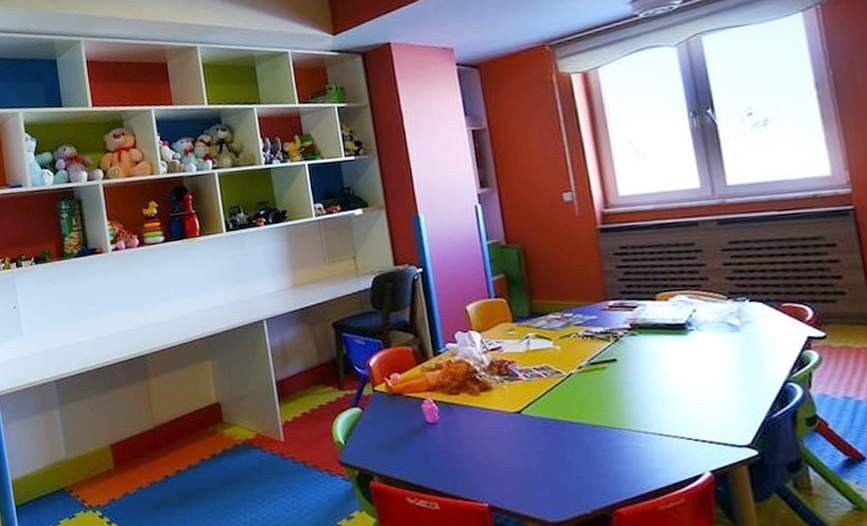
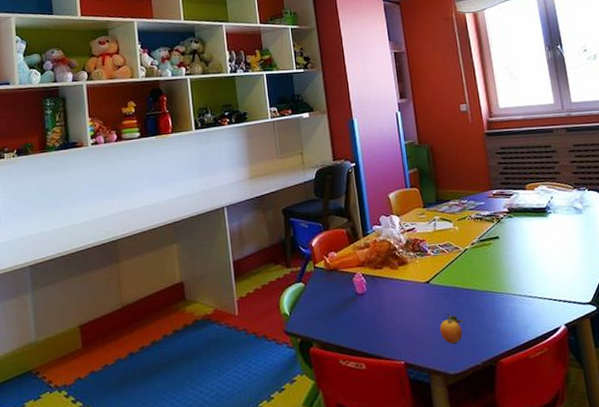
fruit: none [535,450,568,486] -> present [440,313,464,344]

